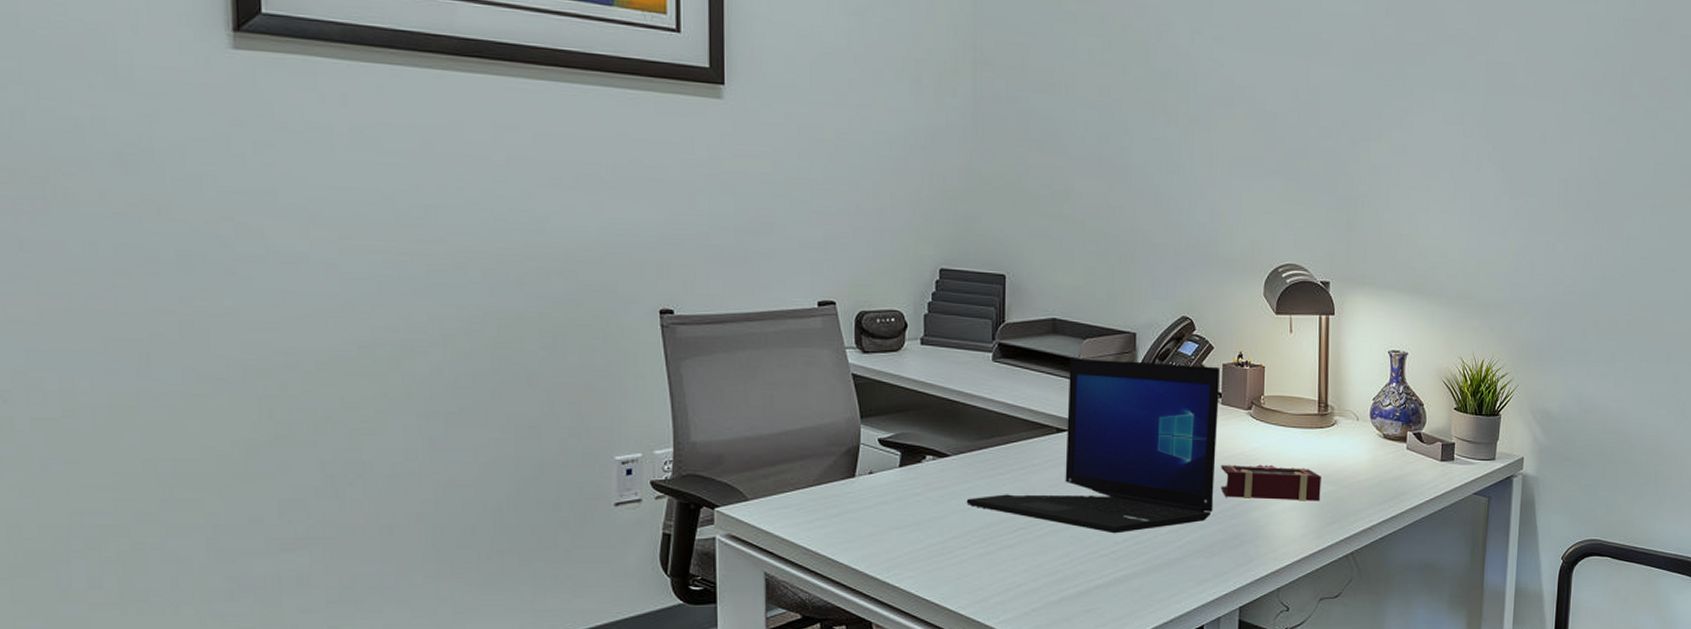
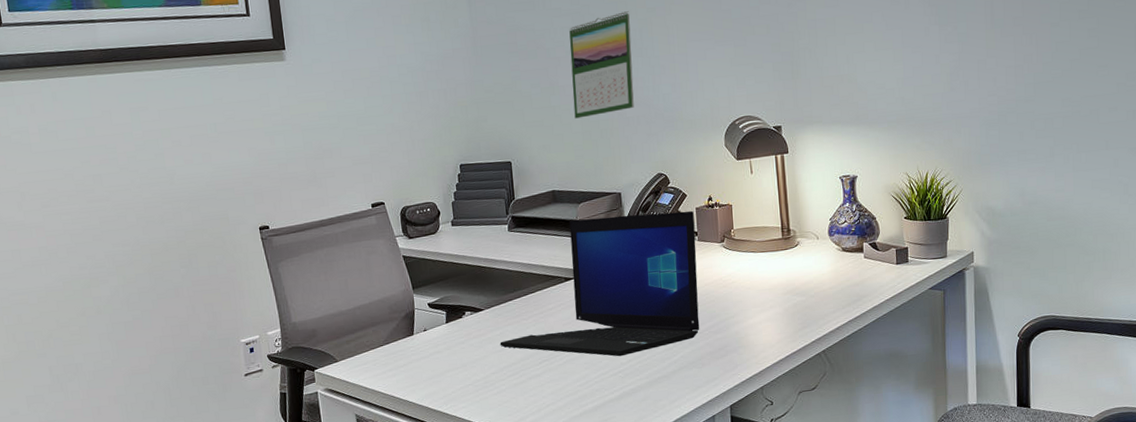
calendar: none [1090,116,1168,235] -> present [569,11,634,119]
book: present [1220,464,1321,502] -> none [703,284,791,317]

